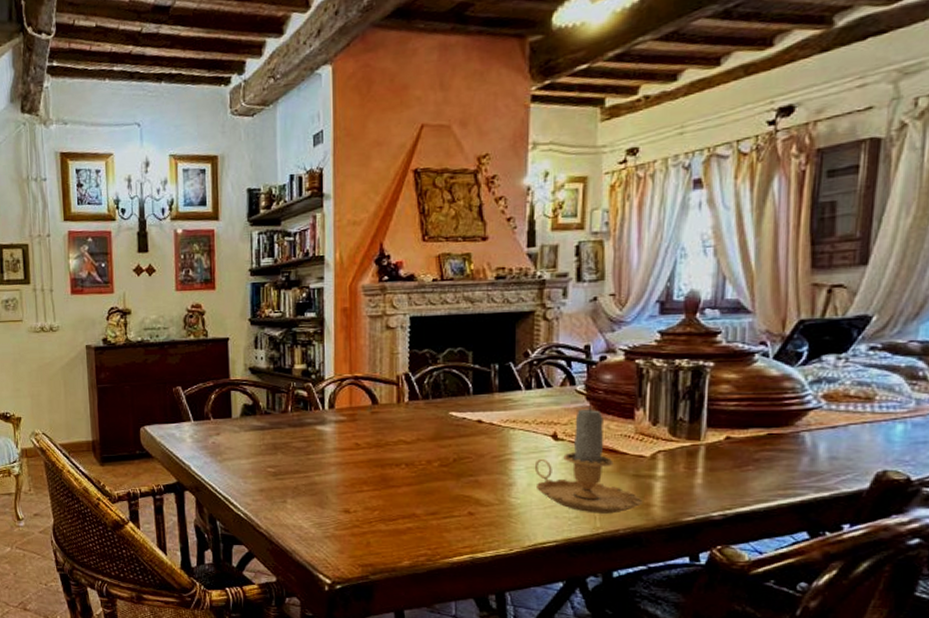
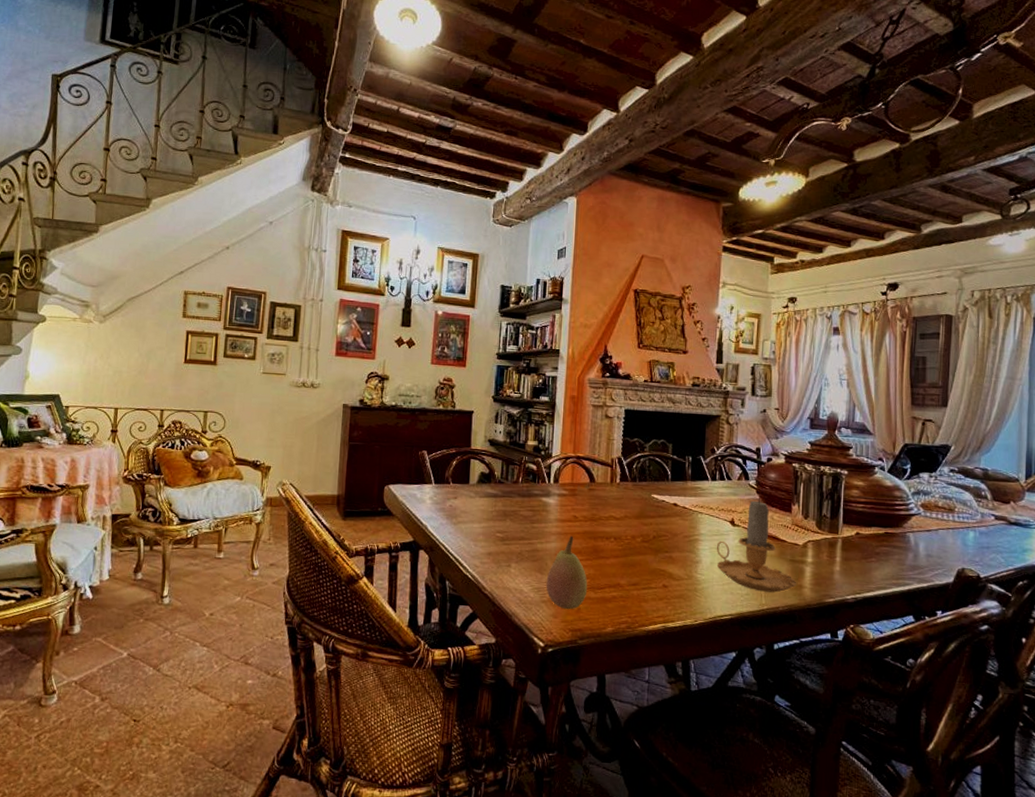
fruit: none [328,465,377,544] -> present [546,535,588,610]

